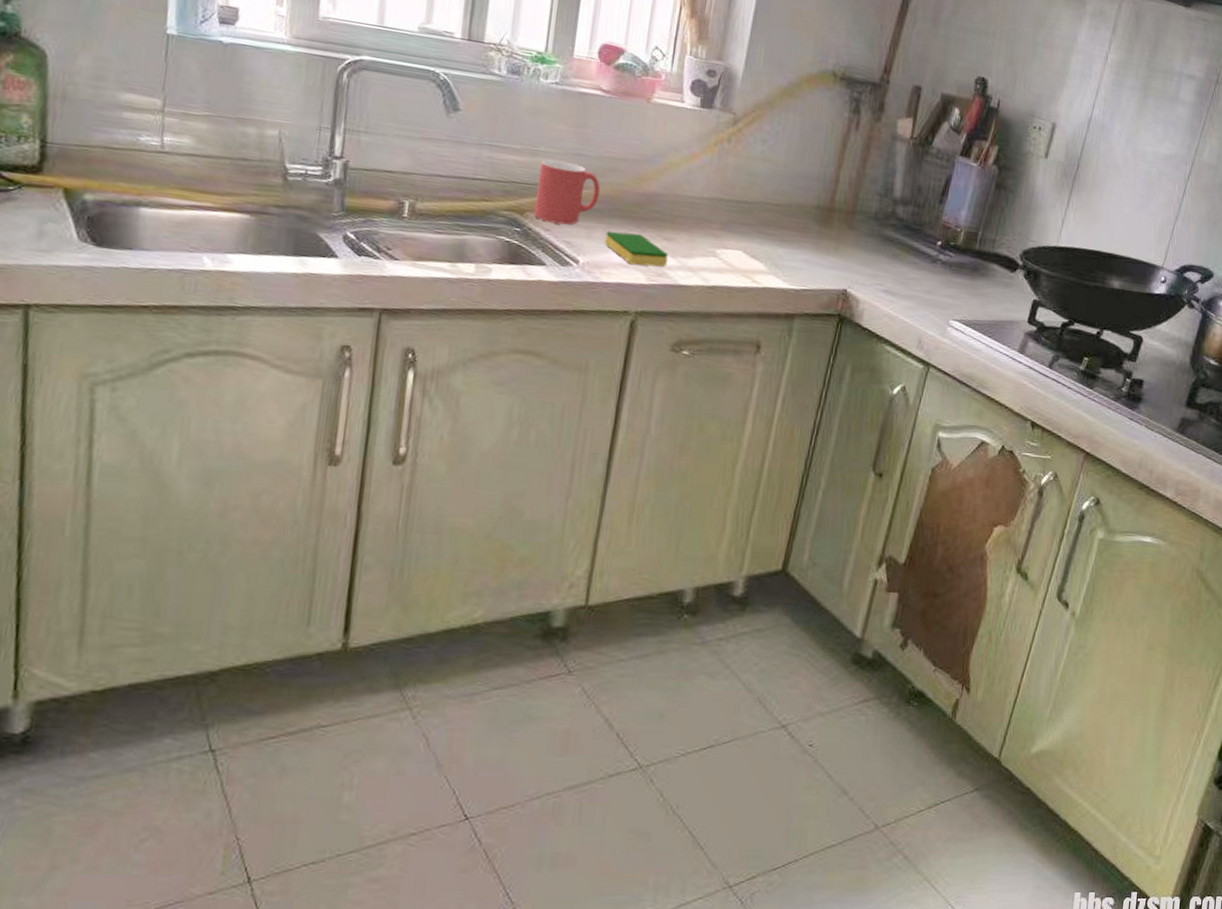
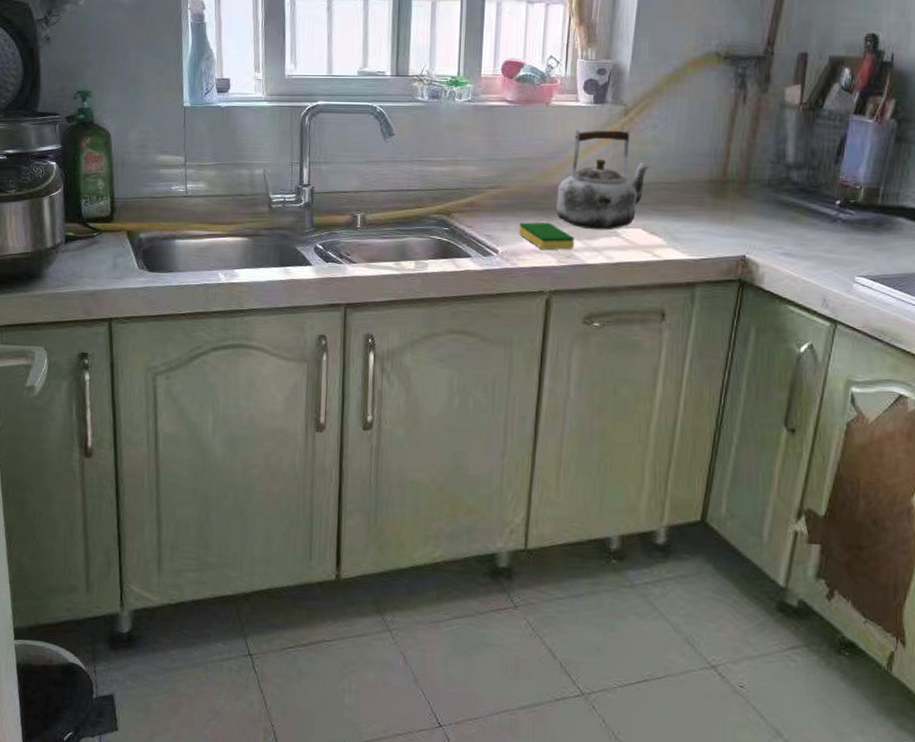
mug: present [534,160,600,225] -> none [459,167,512,221]
kettle: none [650,133,757,249] -> present [556,129,651,230]

